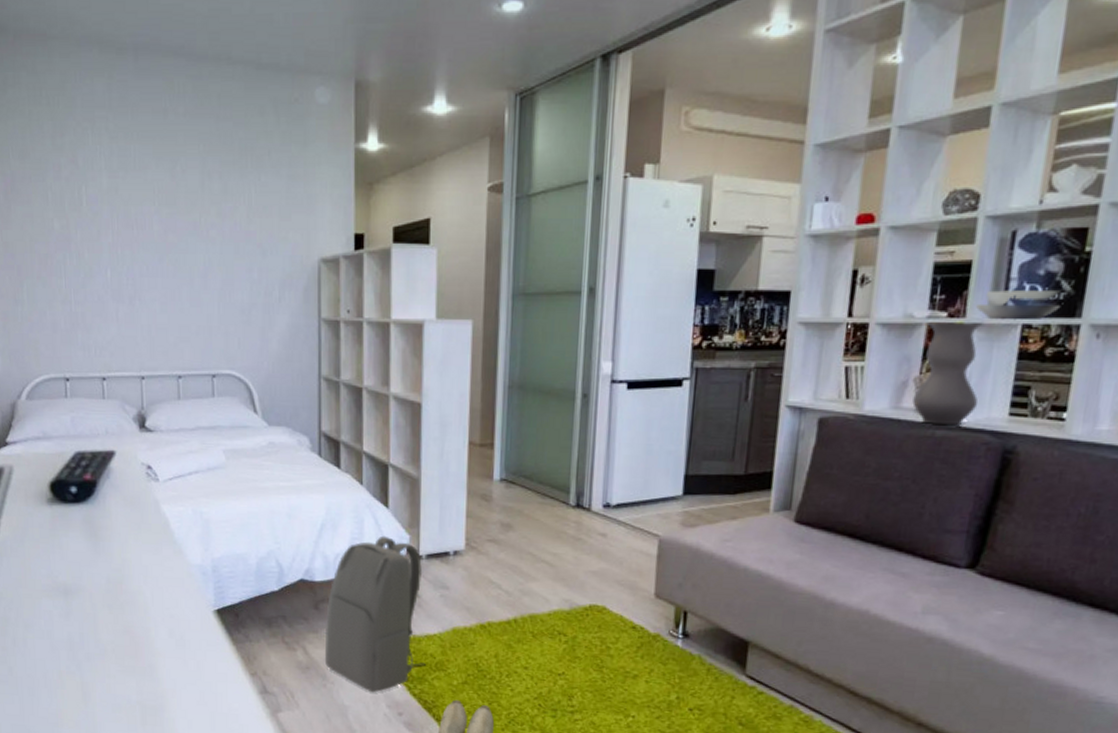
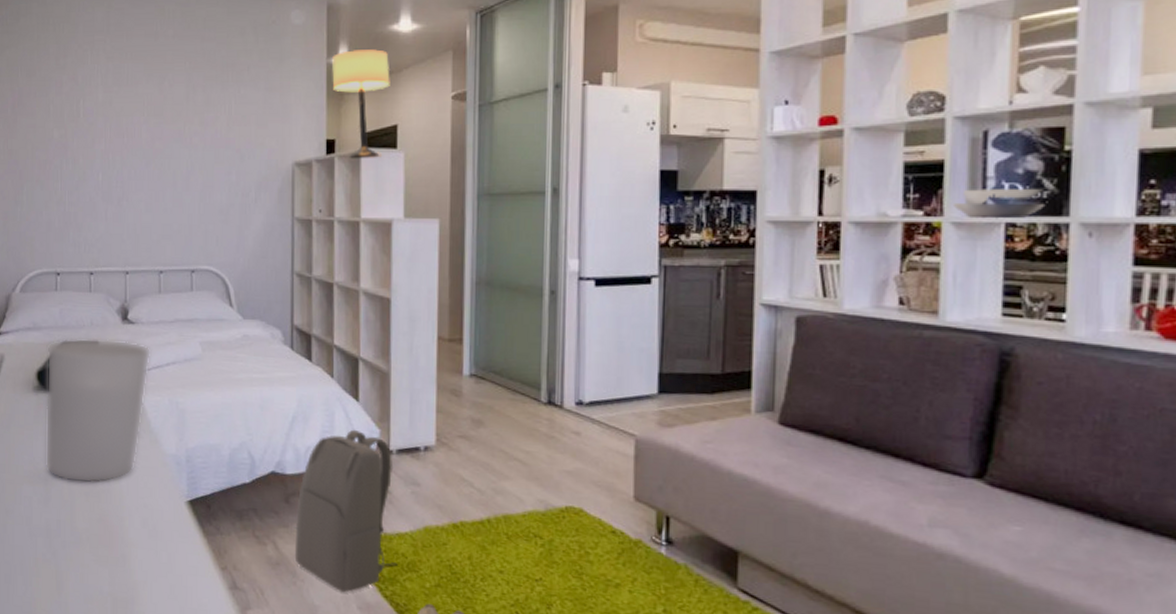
candle holder: none [59,447,172,595] -> present [45,338,152,483]
table lamp: none [360,134,423,256] -> present [332,49,390,159]
vase: present [912,321,983,425] -> none [895,220,967,325]

